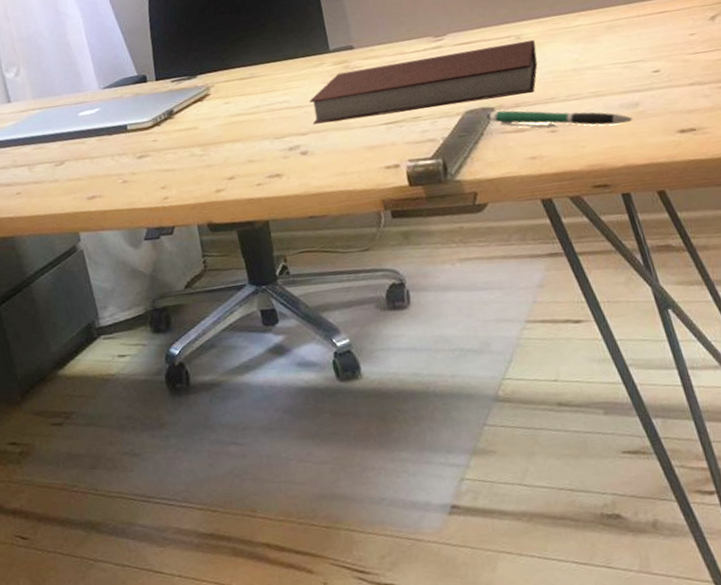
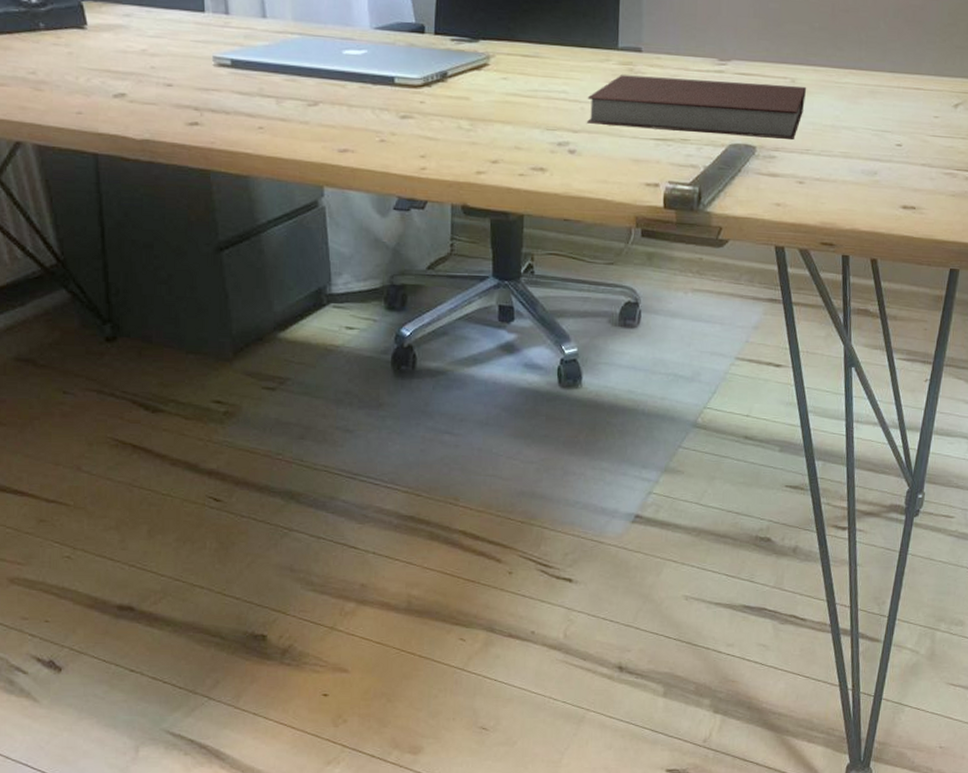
pen: present [486,110,633,128] -> none [747,150,868,189]

